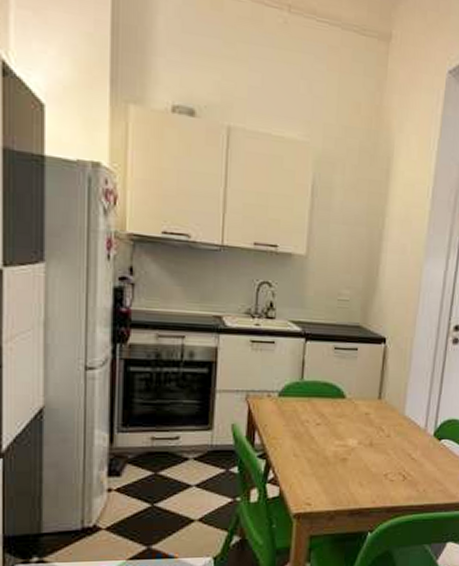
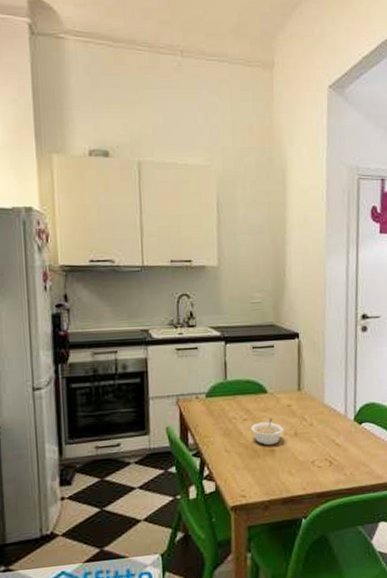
legume: none [323,424,359,454] -> present [251,417,284,446]

